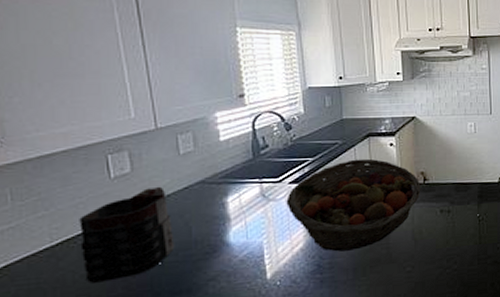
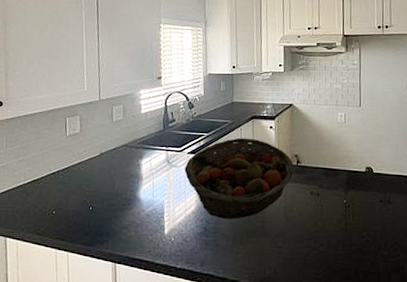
mug: present [79,186,175,283] -> none [41,145,102,218]

